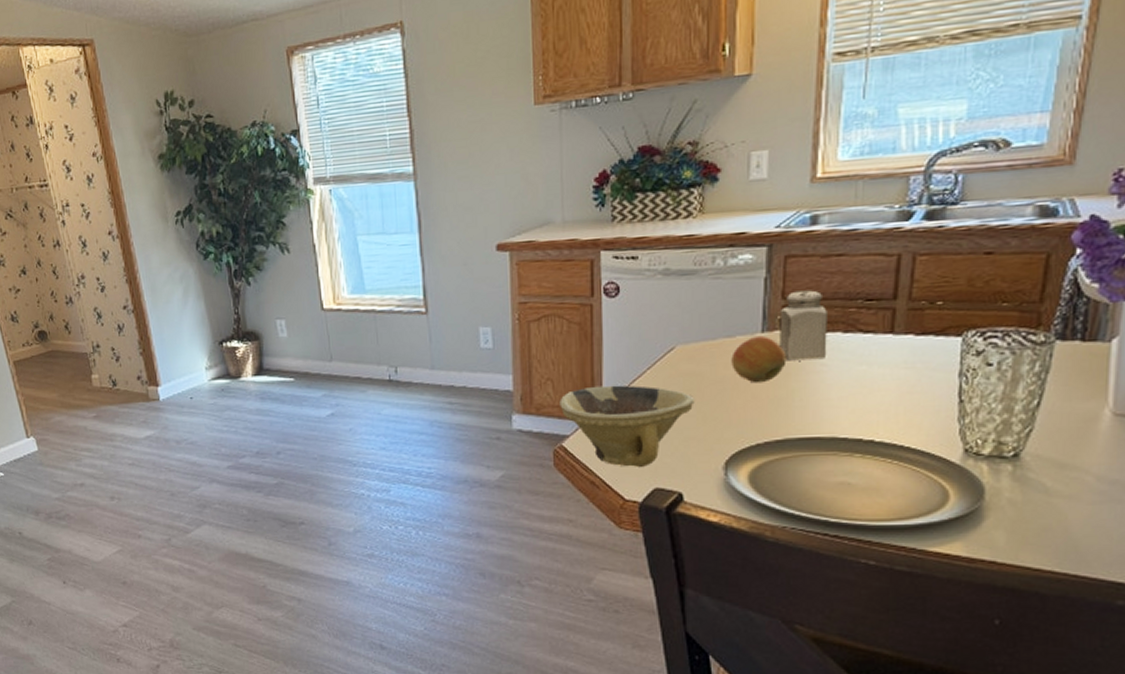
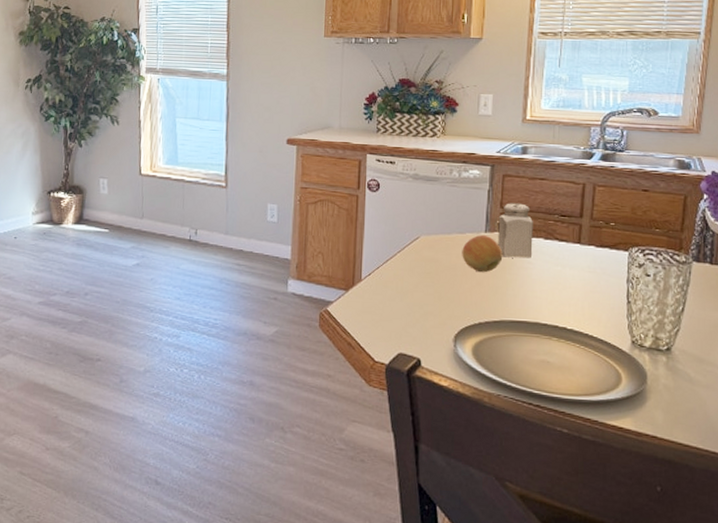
bowl: present [559,385,695,467] -> none [327,262,433,334]

